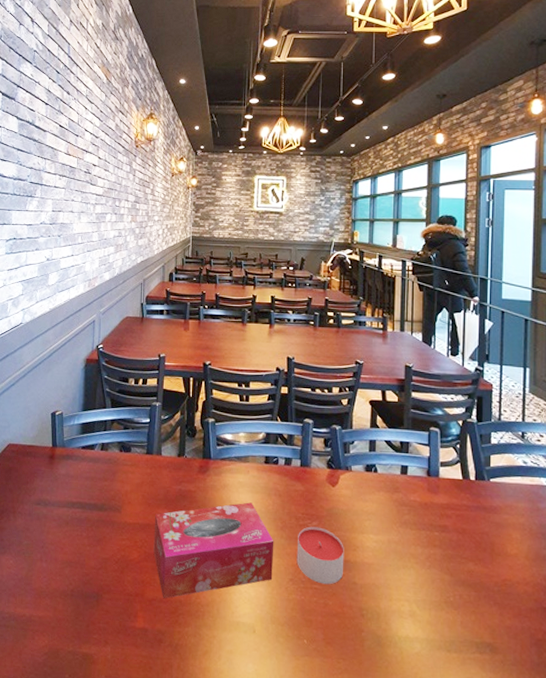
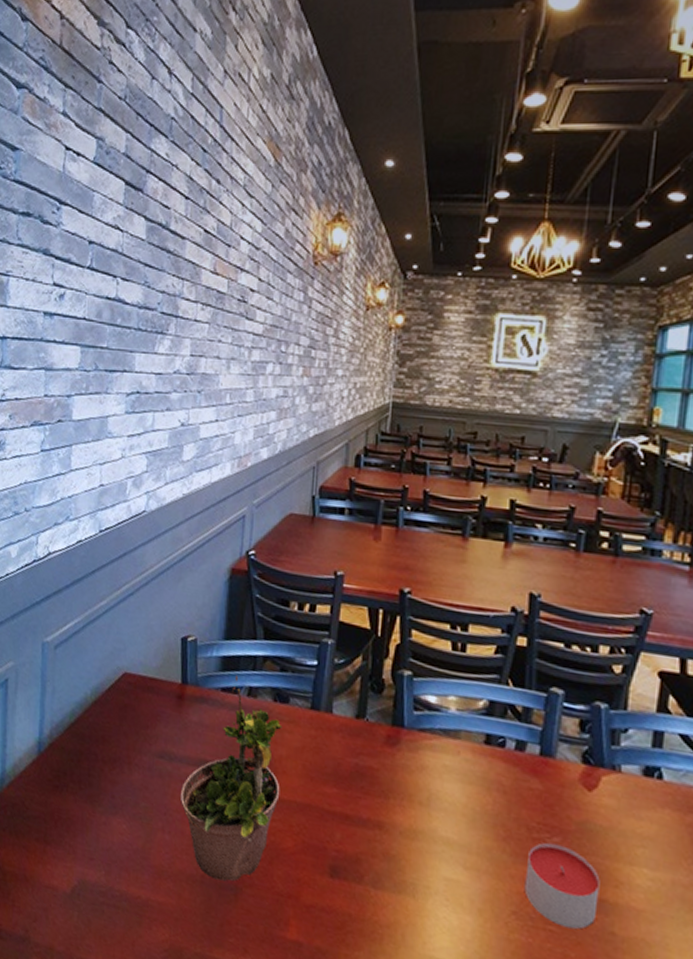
potted plant: none [53,435,127,592] -> present [179,675,282,882]
tissue box: present [153,502,274,599] -> none [315,792,492,909]

